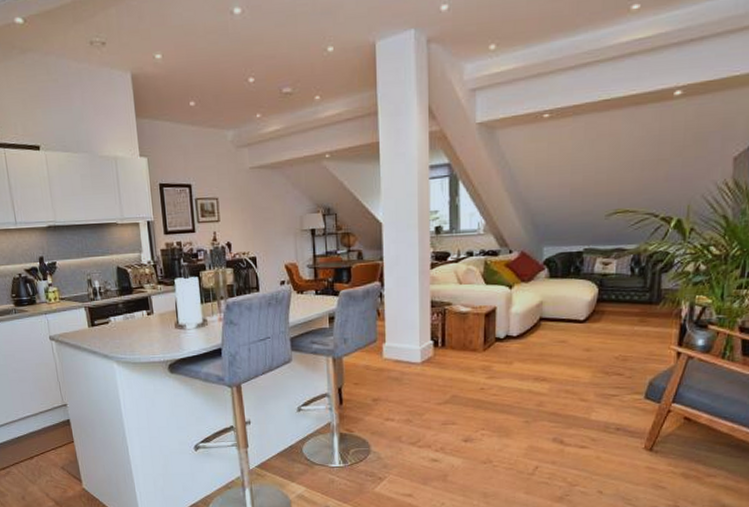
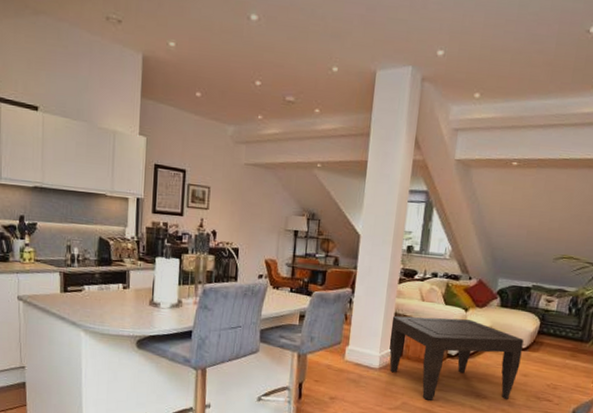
coffee table: none [429,296,581,390] -> present [389,316,524,401]

